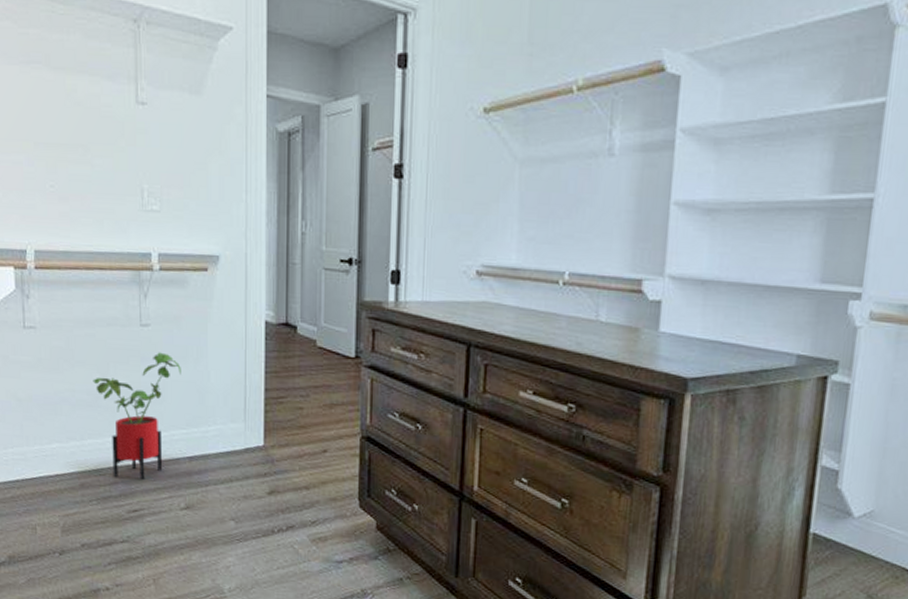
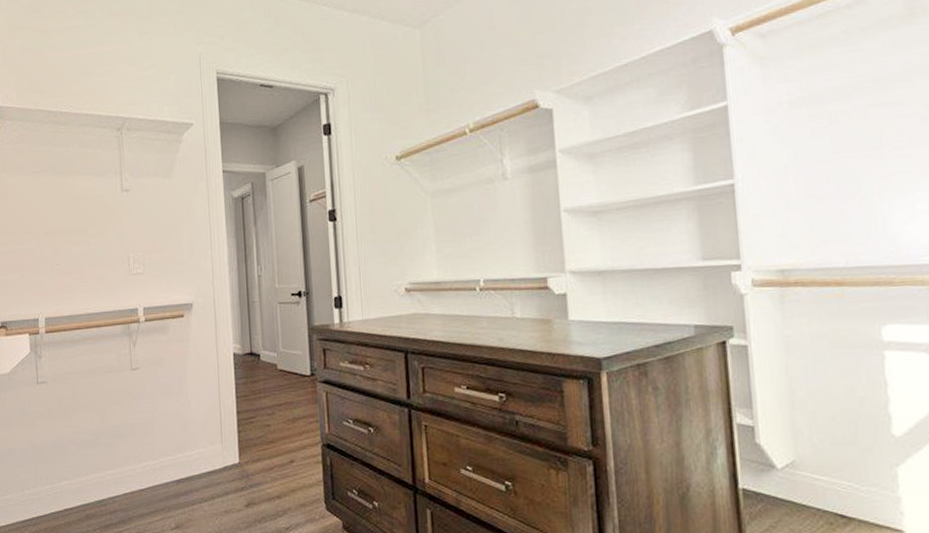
house plant: present [93,352,181,479] -> none [94,390,166,505]

